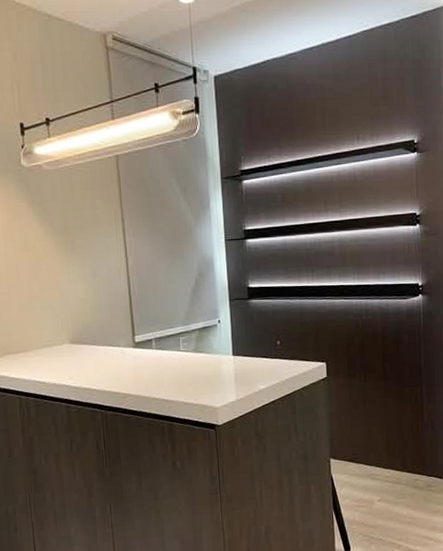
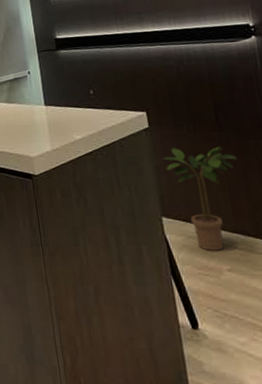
potted plant: none [336,394,395,486] -> present [163,147,237,251]

